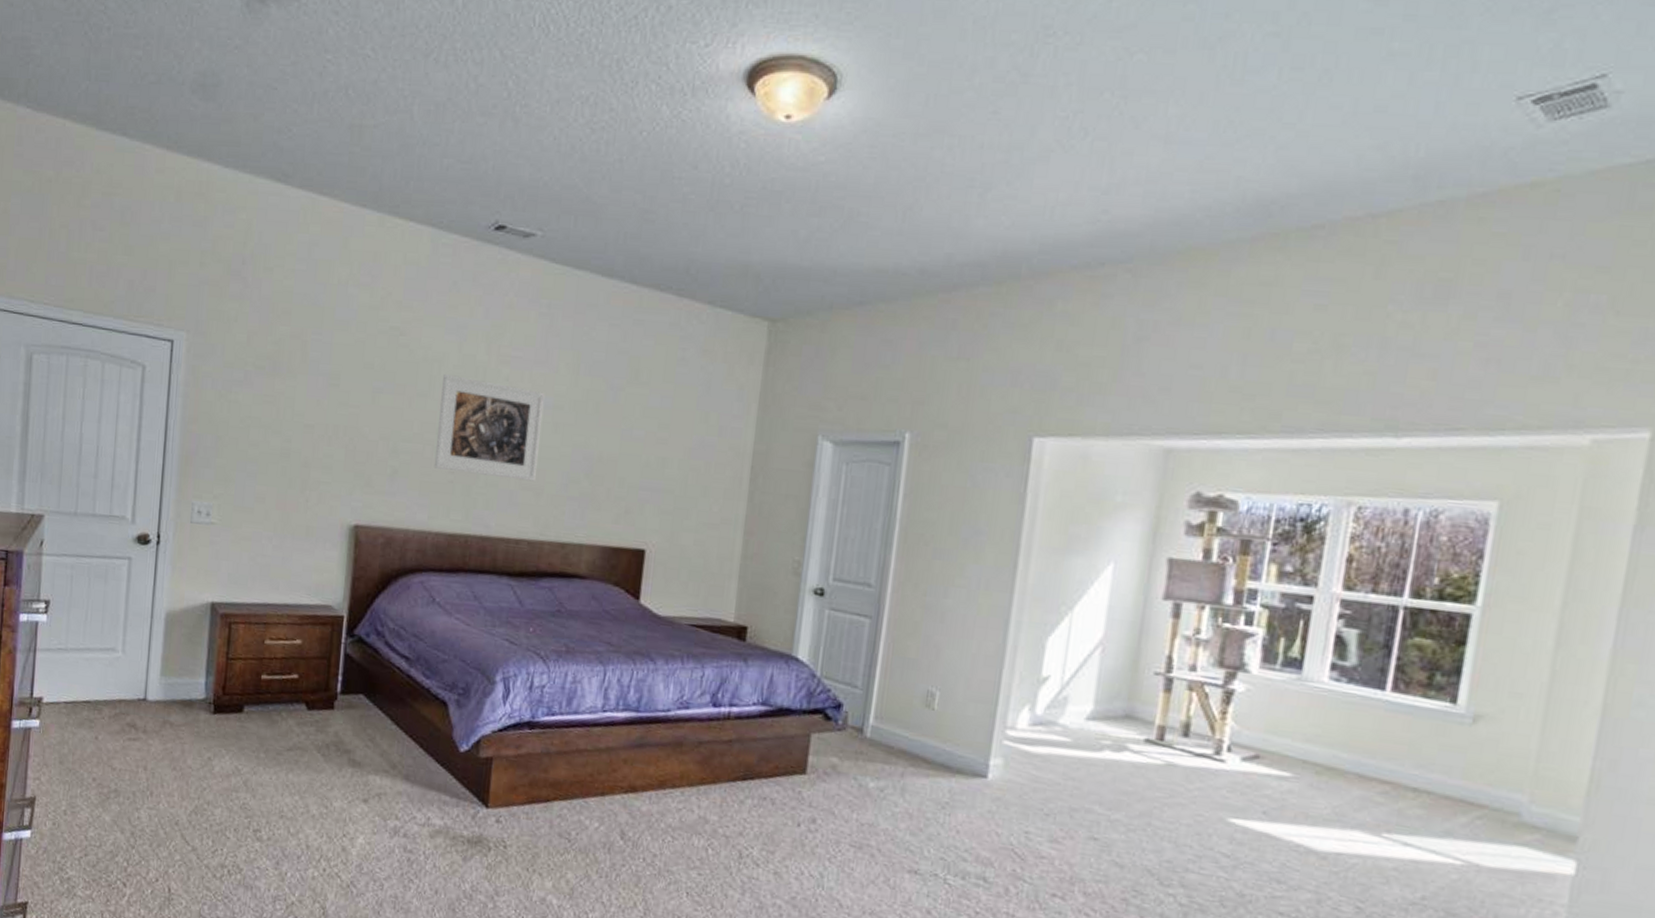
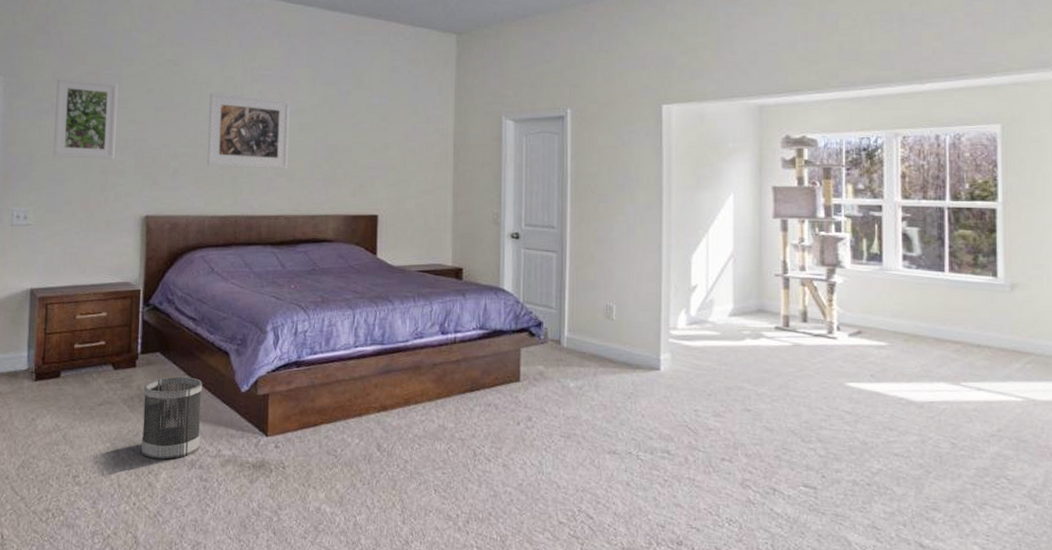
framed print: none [244,340,329,450] -> present [53,78,118,159]
wastebasket: none [335,725,414,823] -> present [141,376,203,460]

